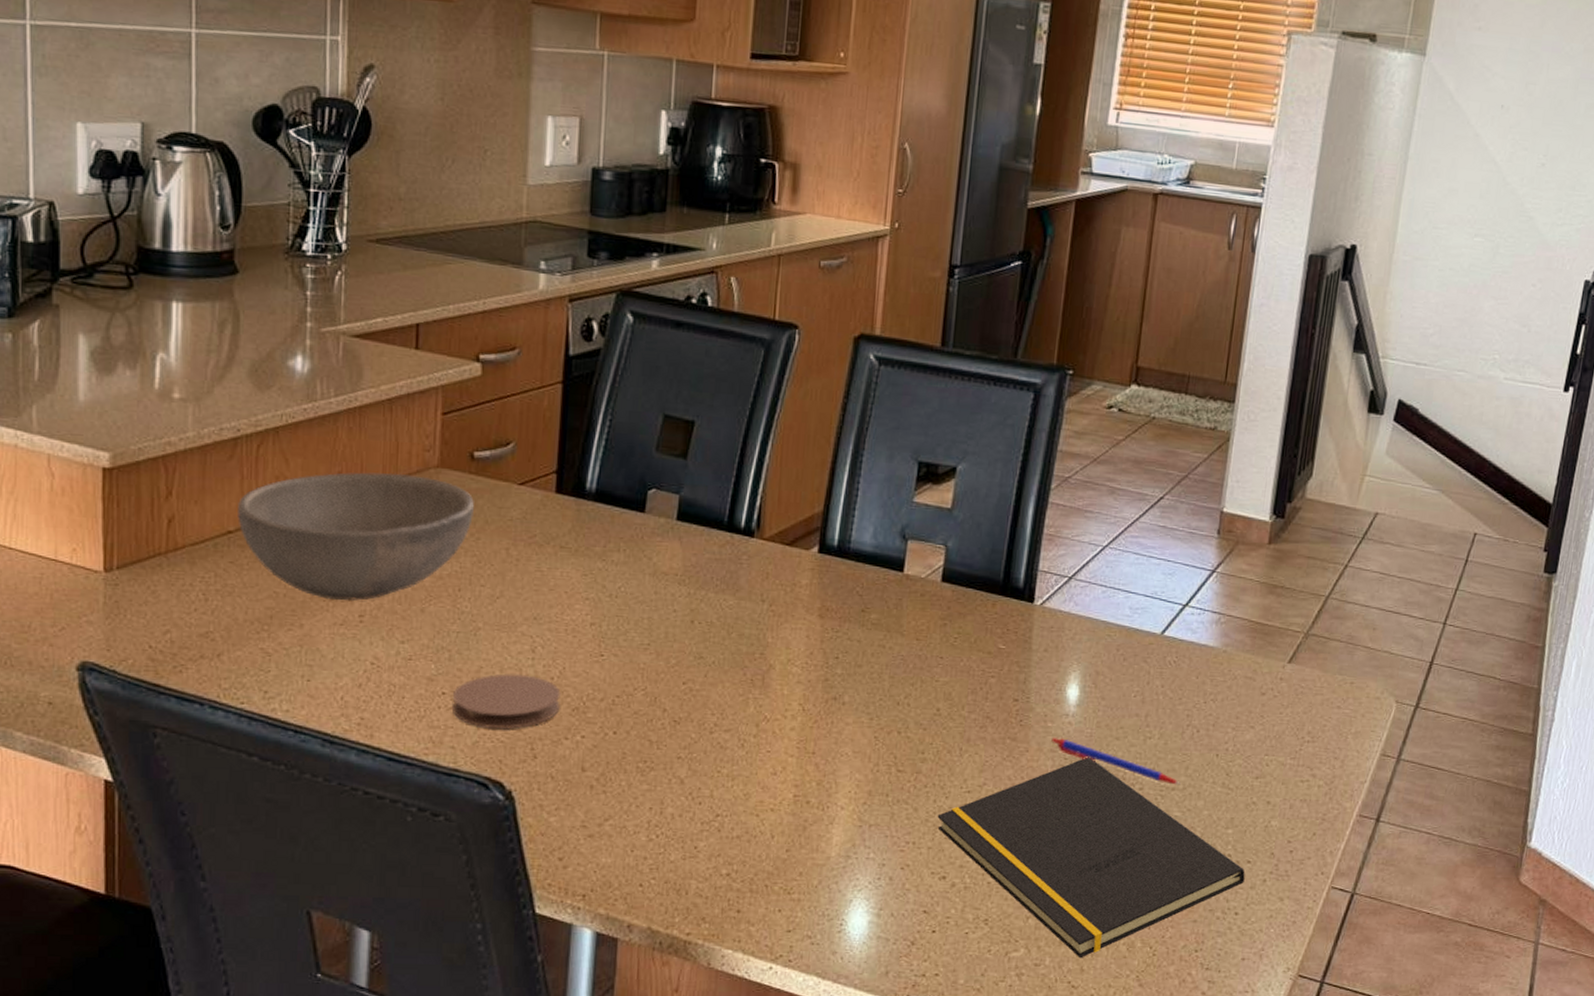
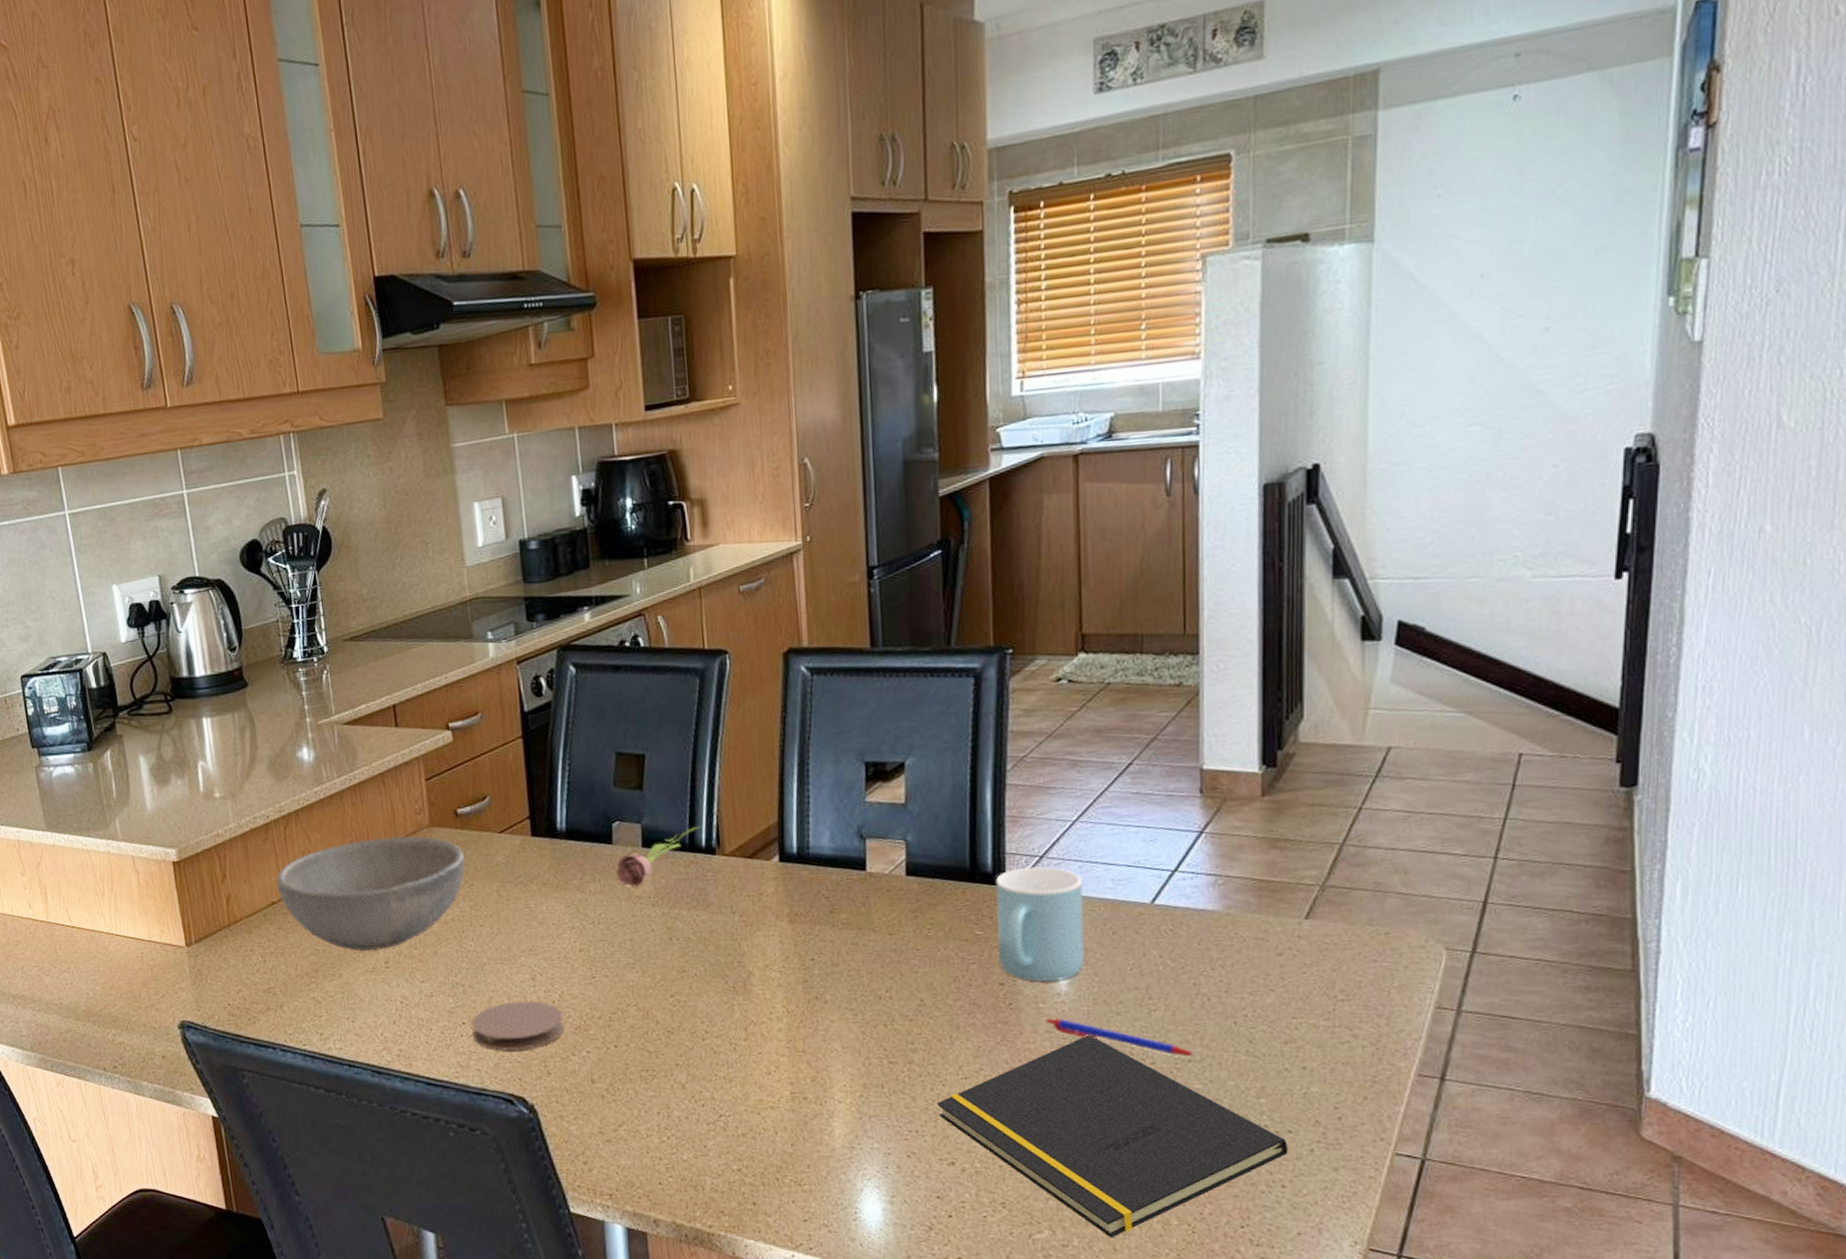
flower: none [643,505,744,563] -> present [615,825,702,888]
mug: none [1017,586,1105,701] -> present [995,866,1085,981]

